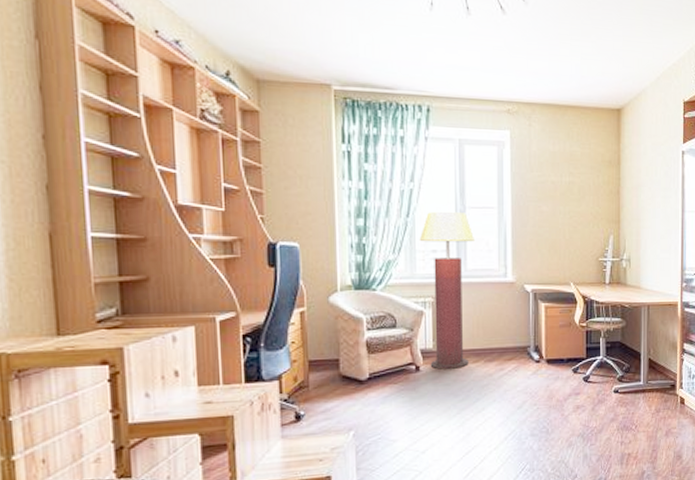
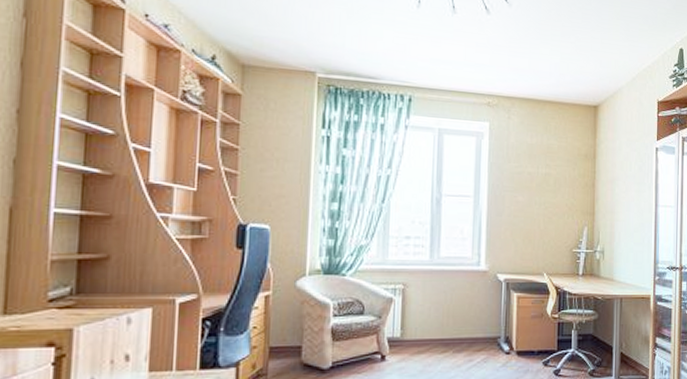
floor lamp: present [419,211,476,370] -> none [393,198,450,359]

